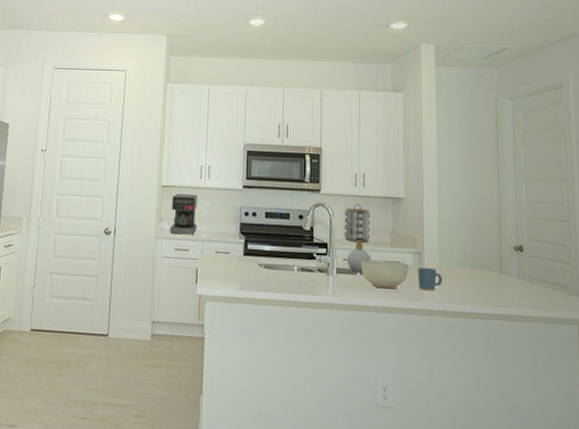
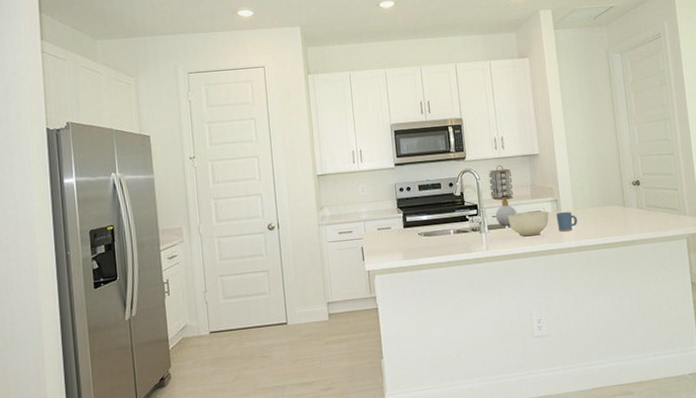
coffee maker: present [169,193,197,235] -> none [329,179,357,219]

